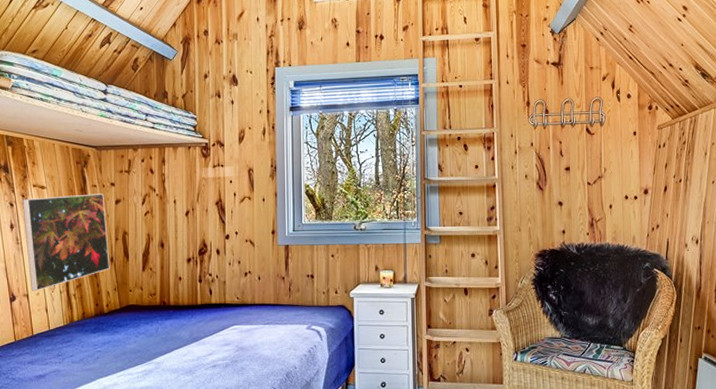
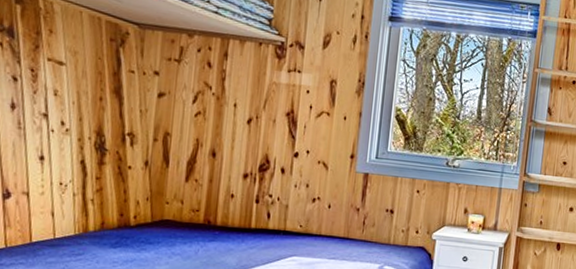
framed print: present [23,194,110,291] -> none [30,74,144,190]

